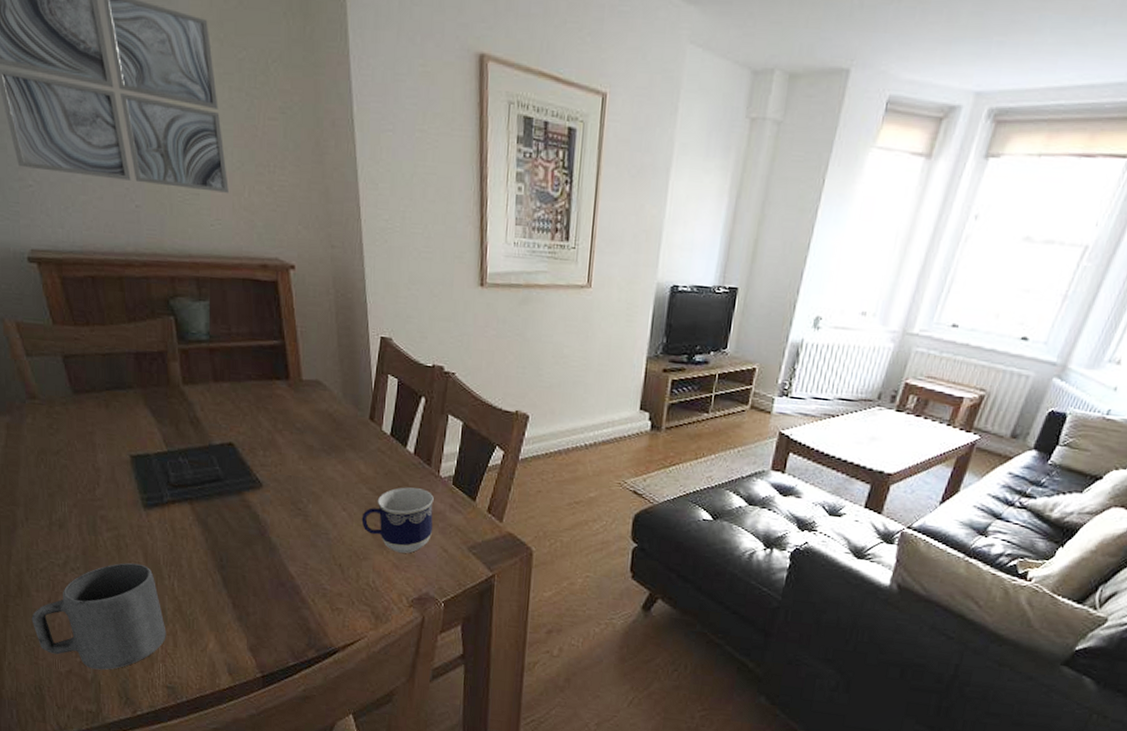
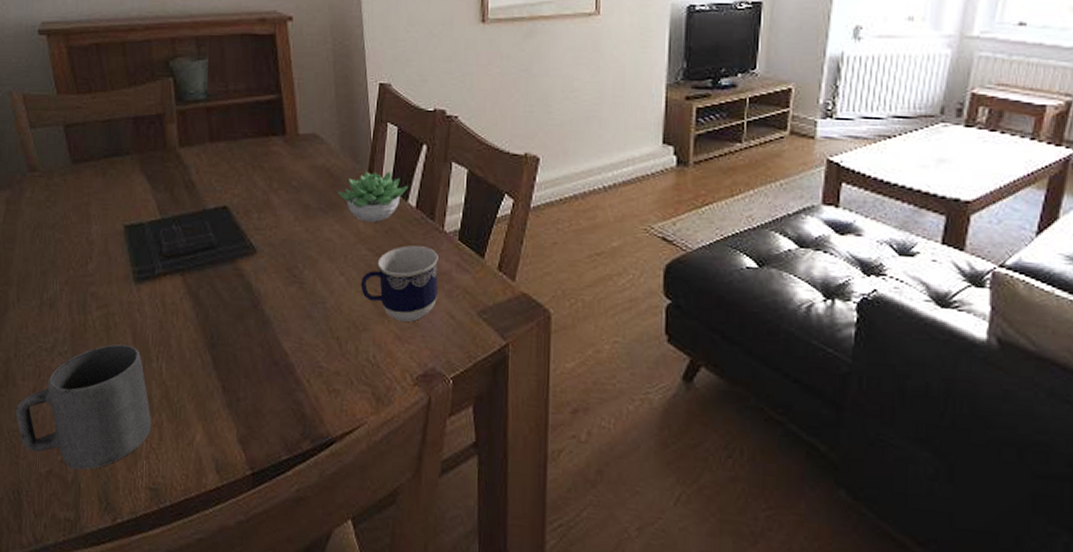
succulent plant: none [339,418,407,465] -> present [337,171,408,223]

